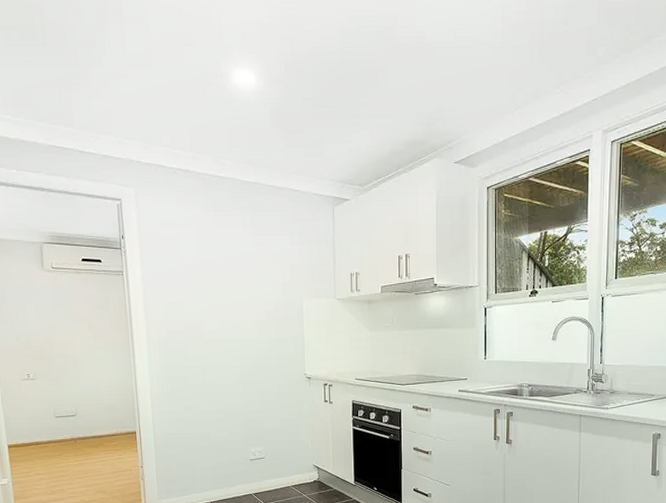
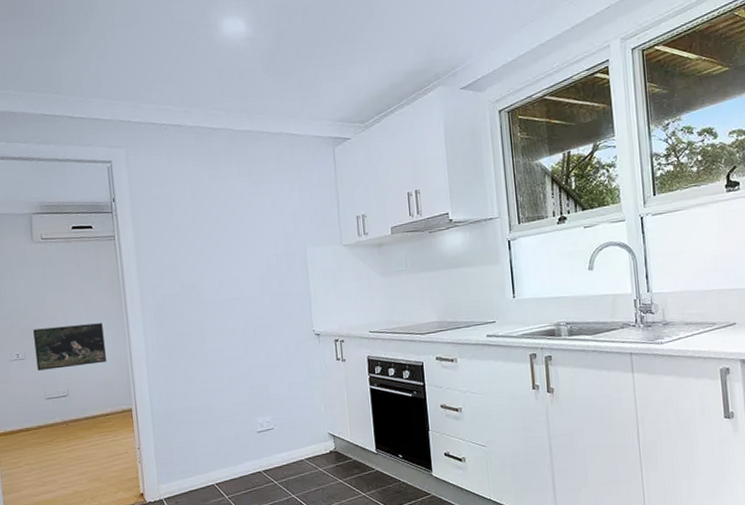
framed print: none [43,352,113,391] -> present [33,323,106,371]

